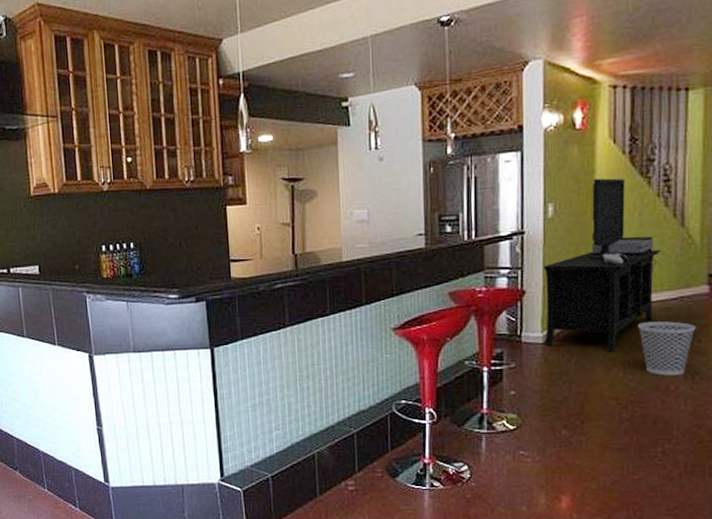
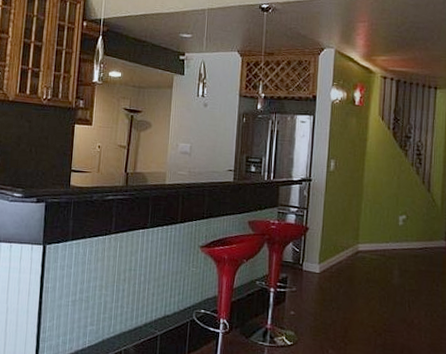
media console: present [543,178,662,351] -> none [320,146,413,286]
wastebasket: present [637,321,696,375] -> none [392,265,436,312]

